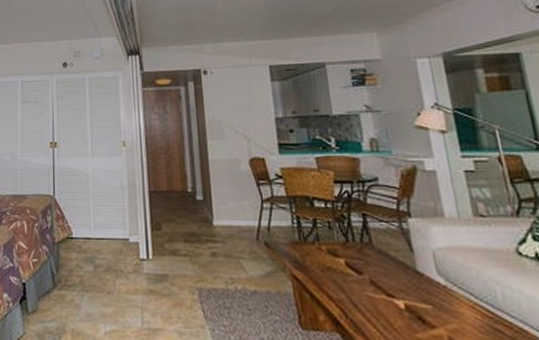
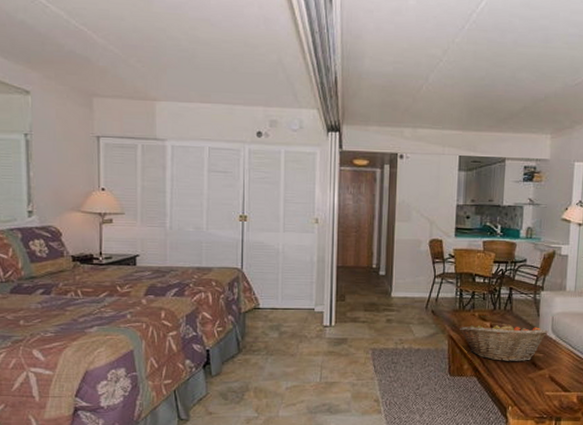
fruit basket: none [303,257,432,316] -> present [459,321,548,362]

